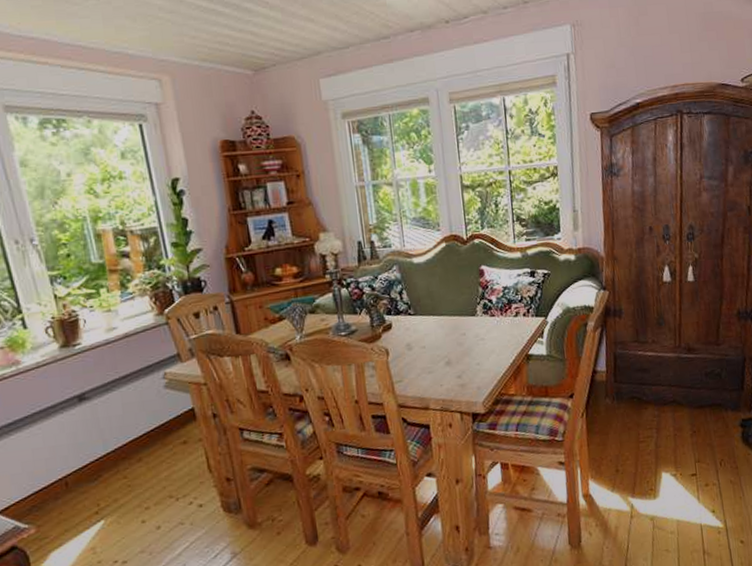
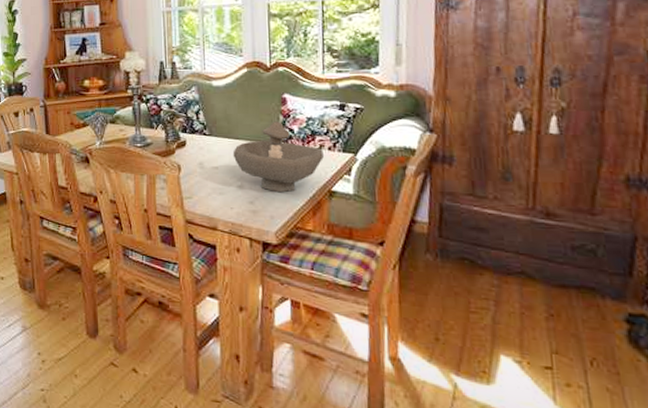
decorative bowl: none [438,293,520,363] -> present [232,121,324,193]

